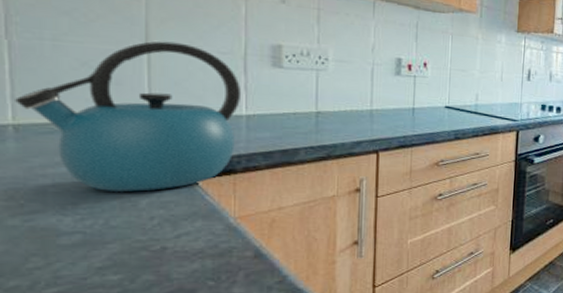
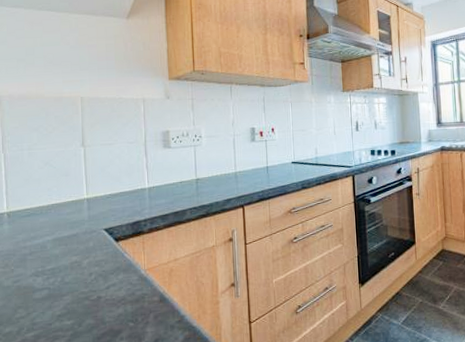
kettle: present [15,41,240,192] -> none [8,139,144,256]

